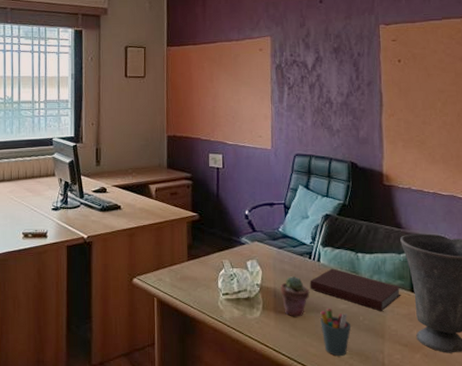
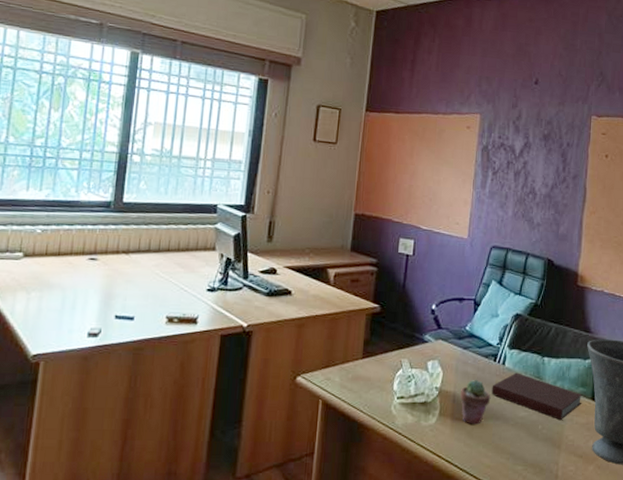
pen holder: present [320,308,352,356] -> none [498,415,529,467]

